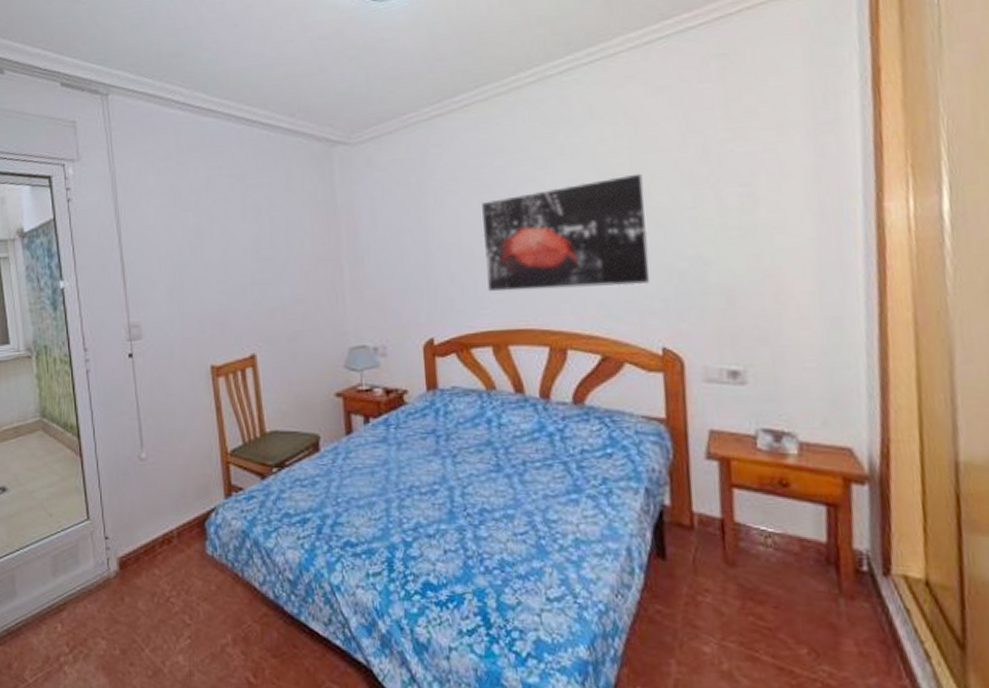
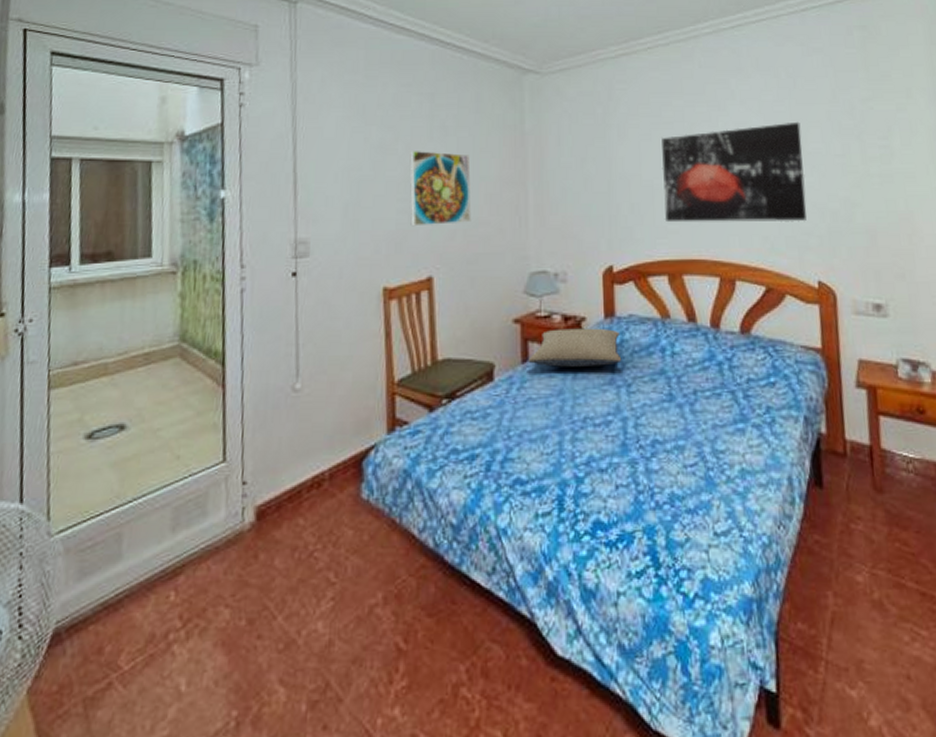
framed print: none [225,232,289,307] -> present [409,151,472,227]
pillow: none [352,400,446,438] -> present [528,328,622,367]

